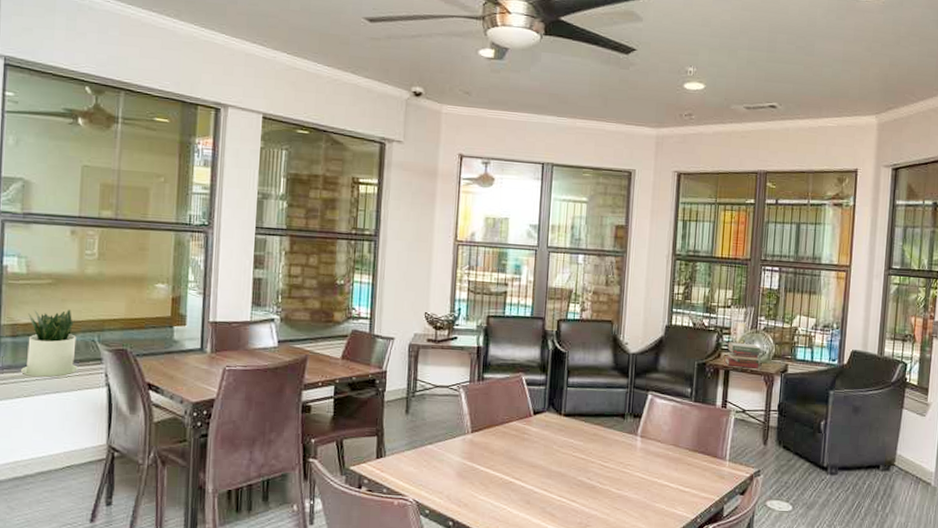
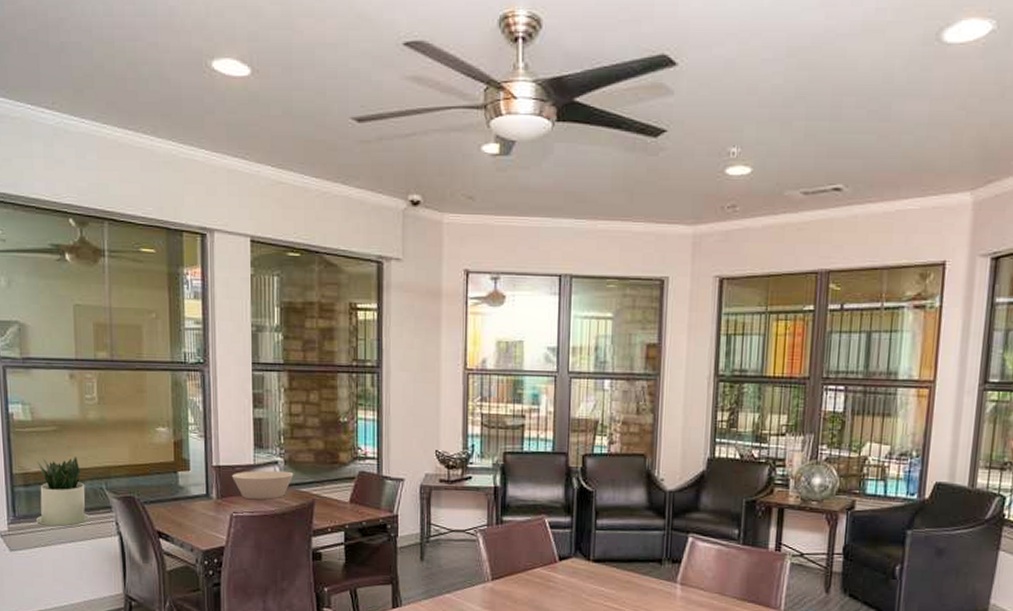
bowl: none [227,327,289,355] -> present [231,470,294,500]
books: present [725,342,761,369] -> none [779,475,822,506]

